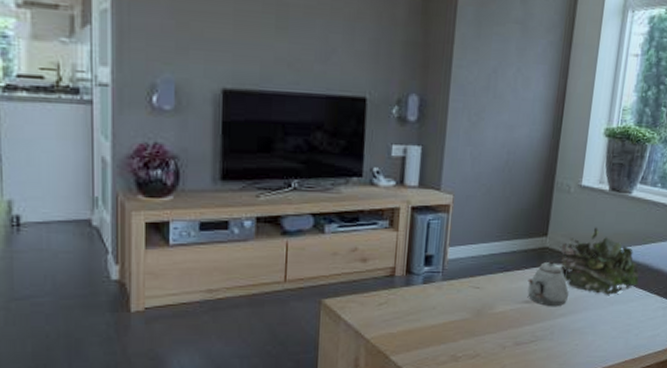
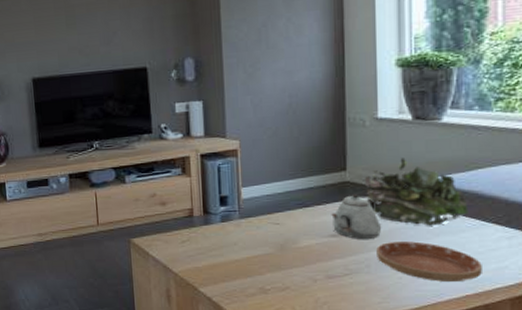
saucer: none [560,309,641,349] -> present [376,241,482,283]

